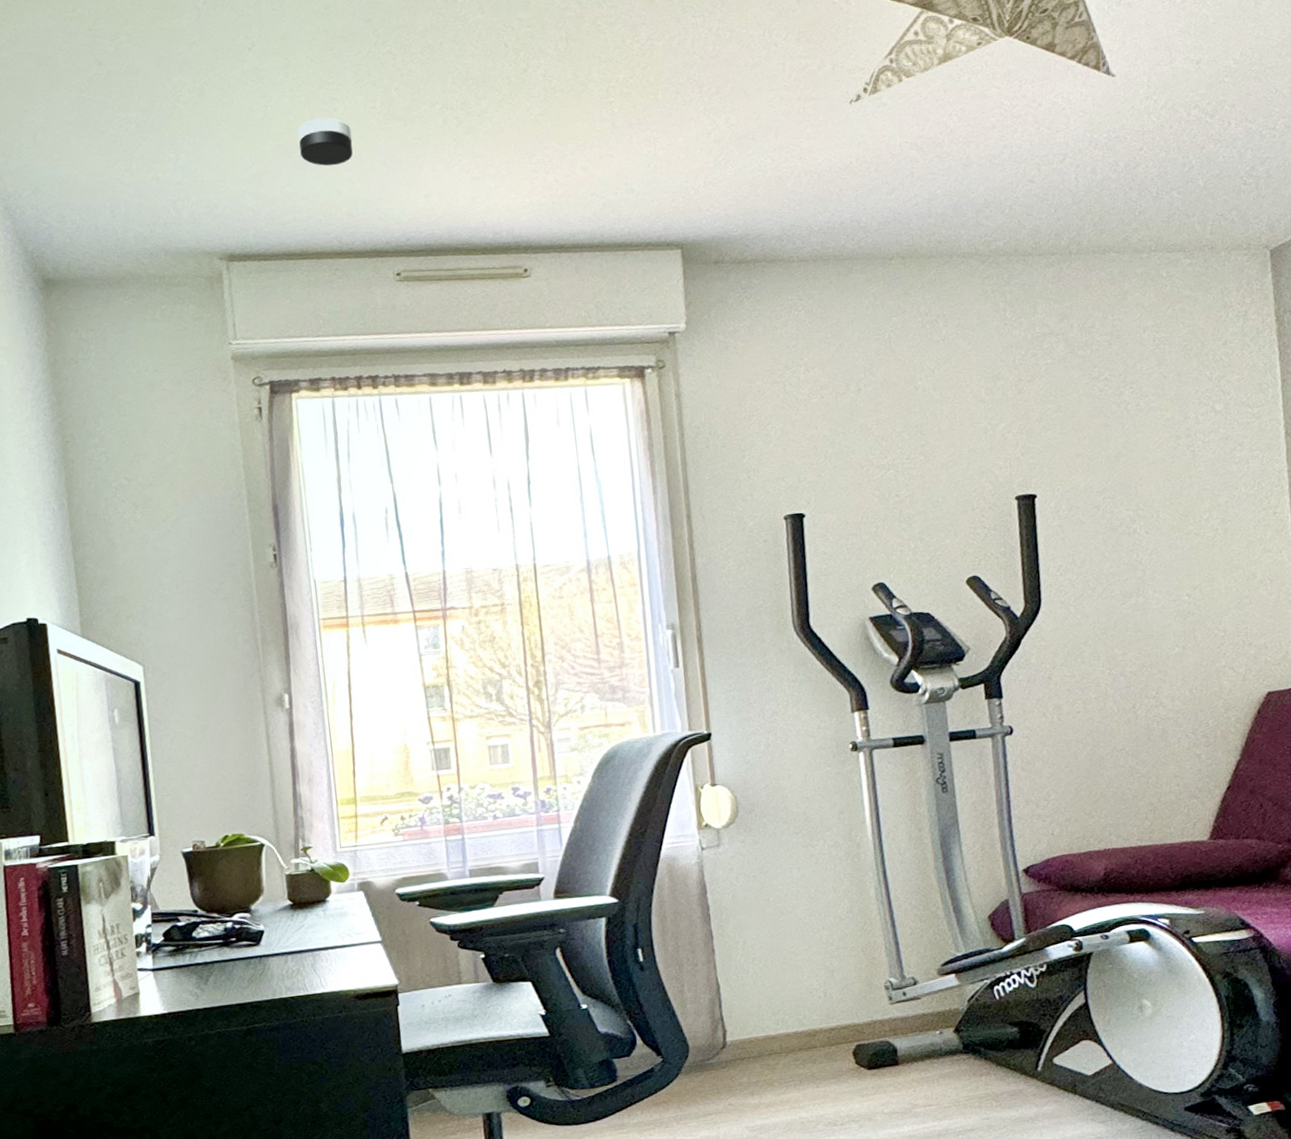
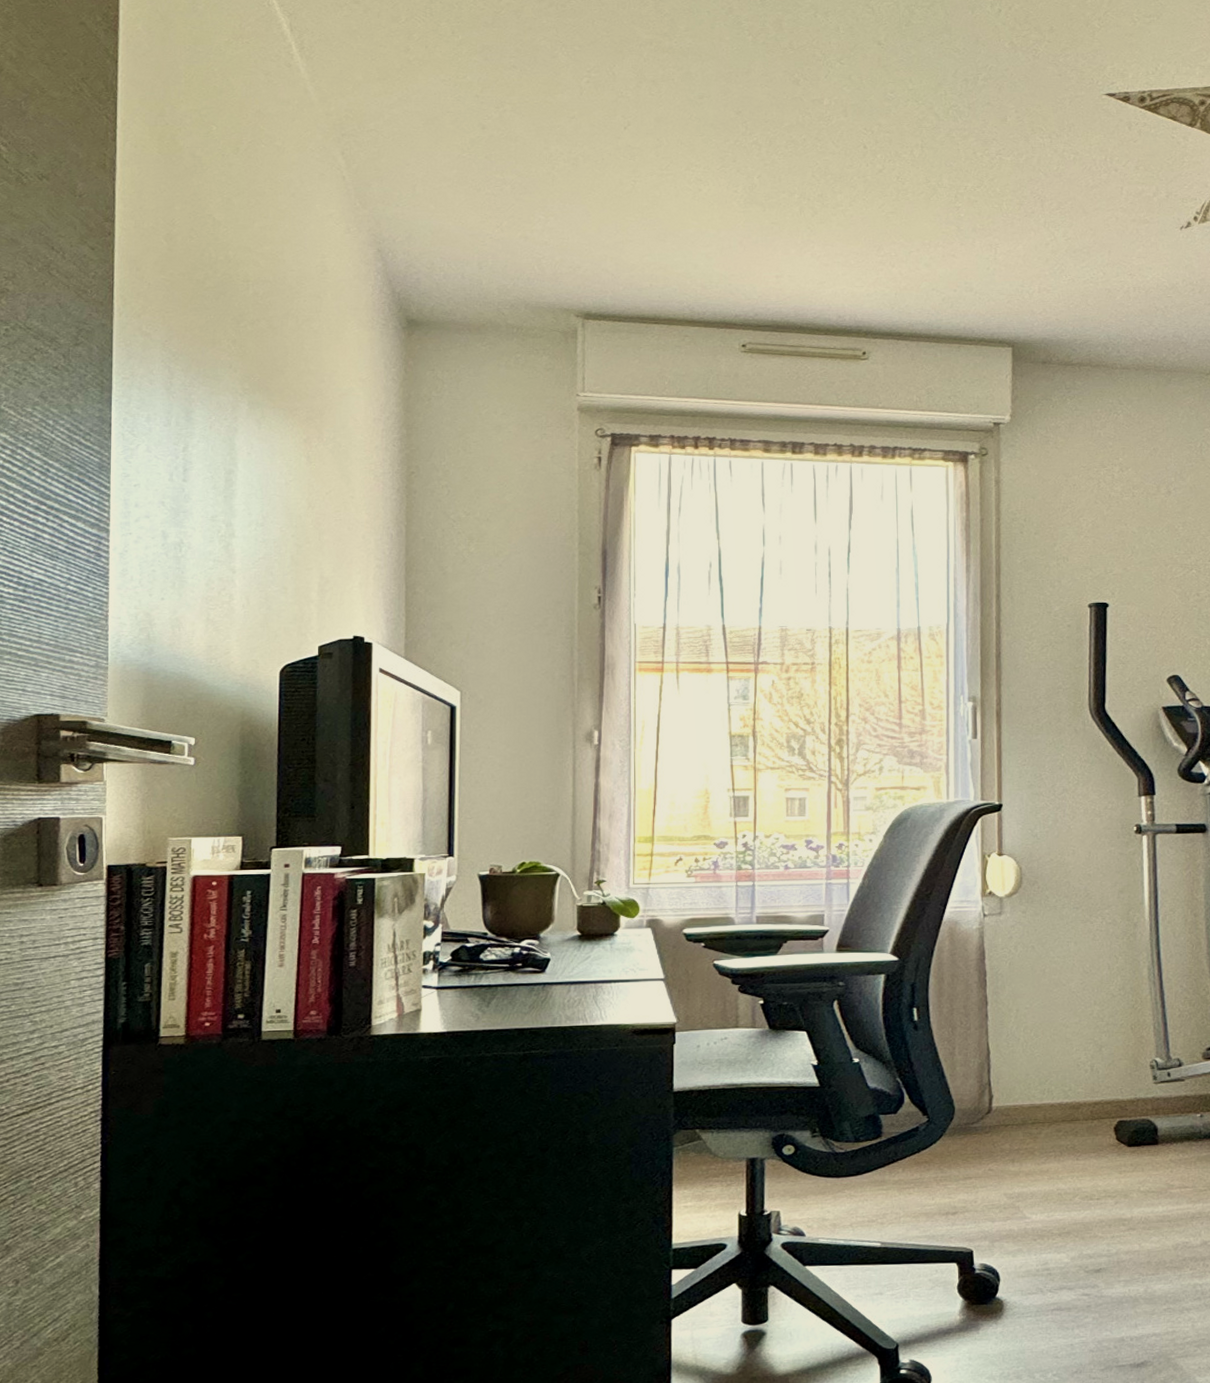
smoke detector: present [298,117,353,166] -> none [663,196,713,241]

